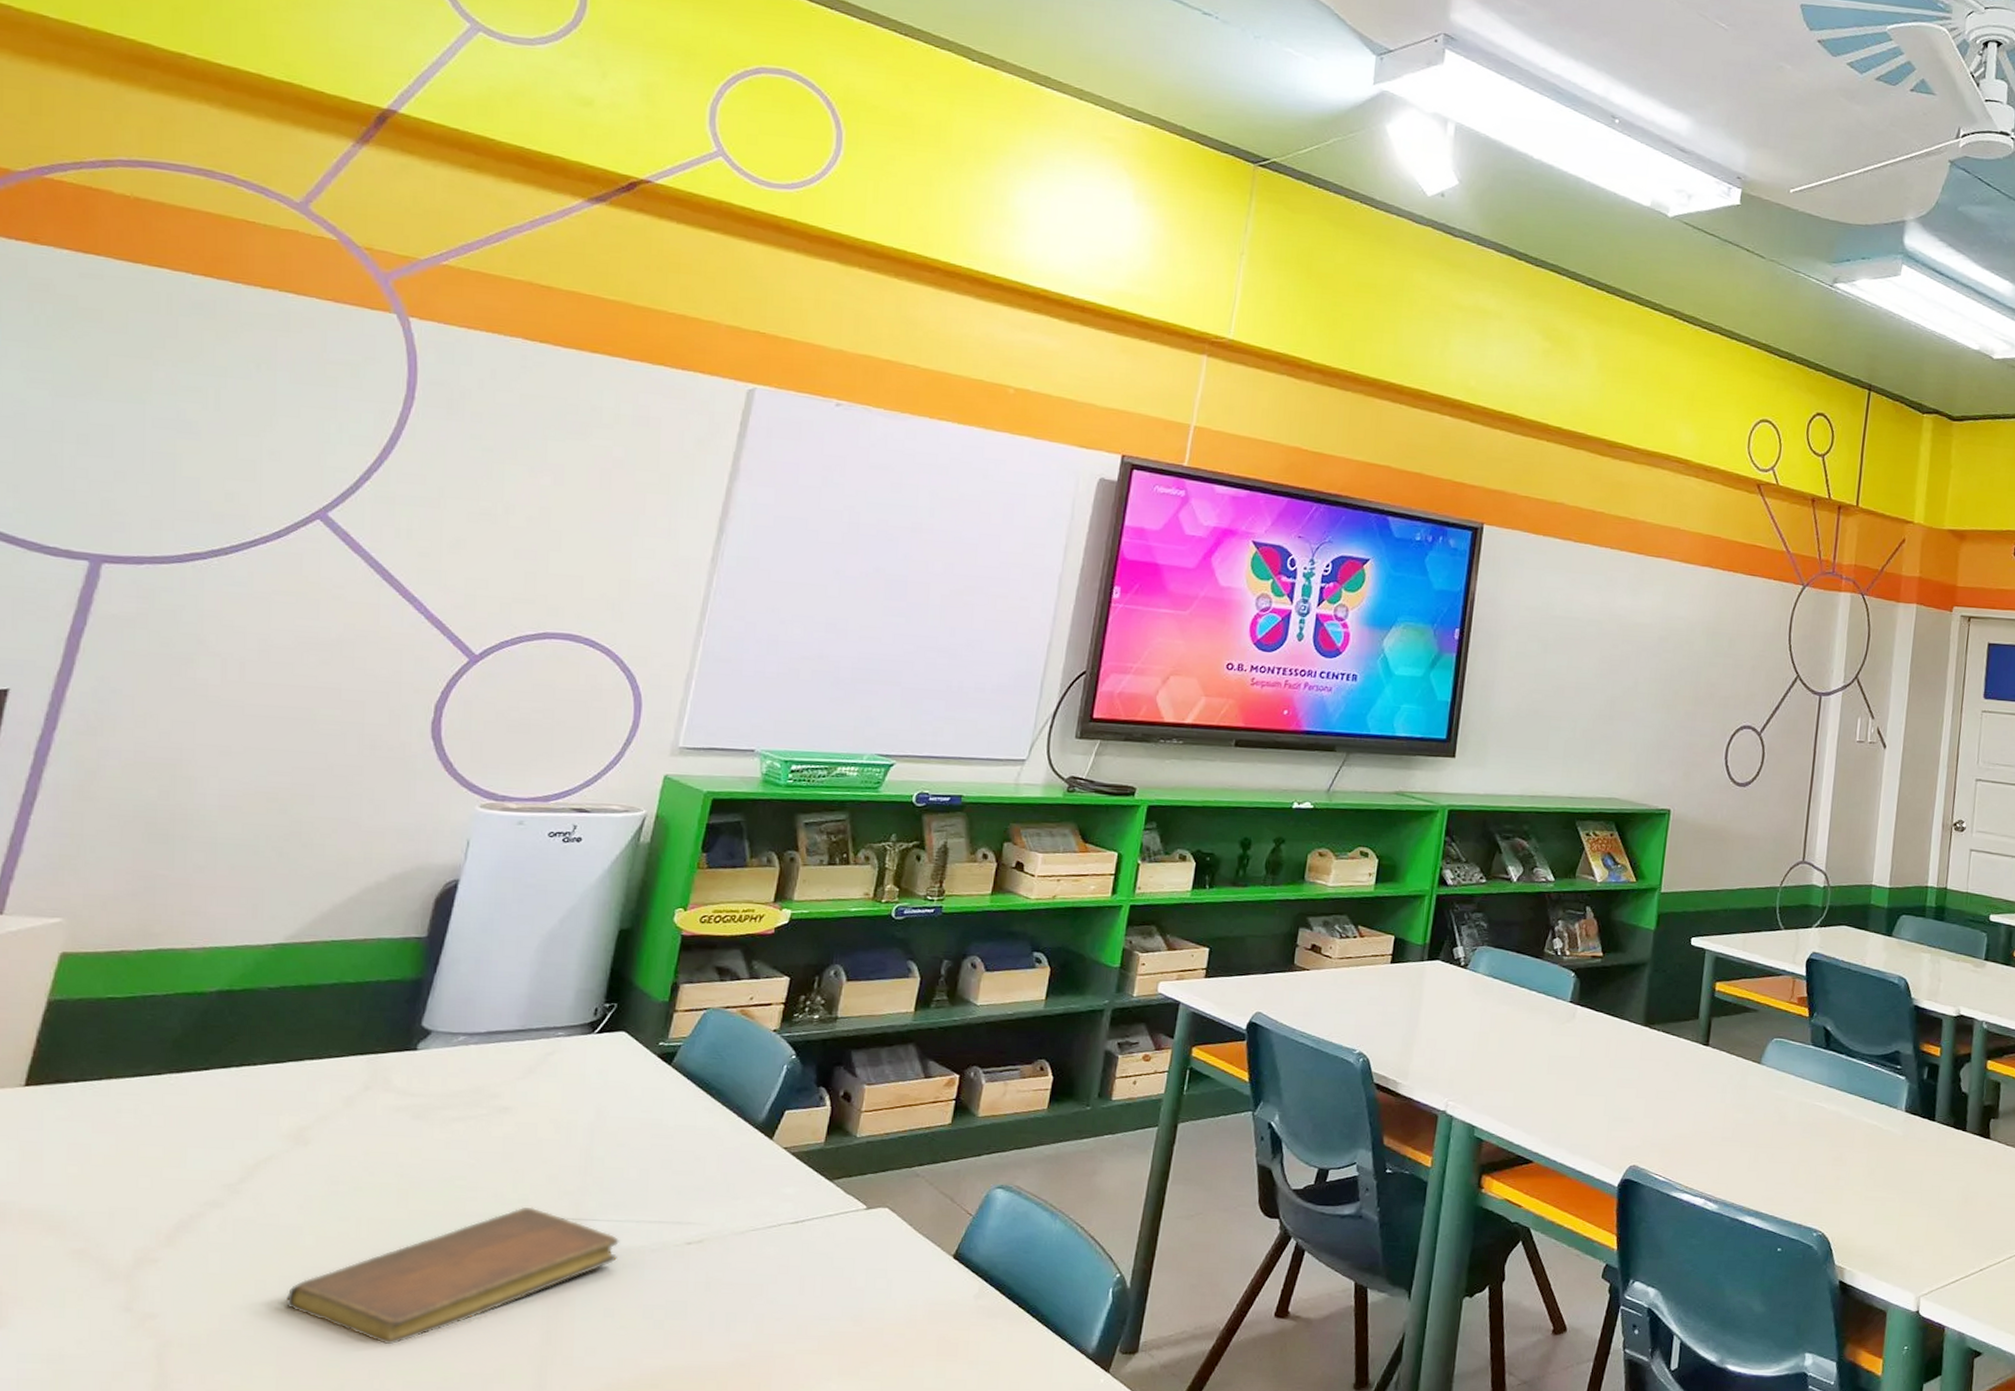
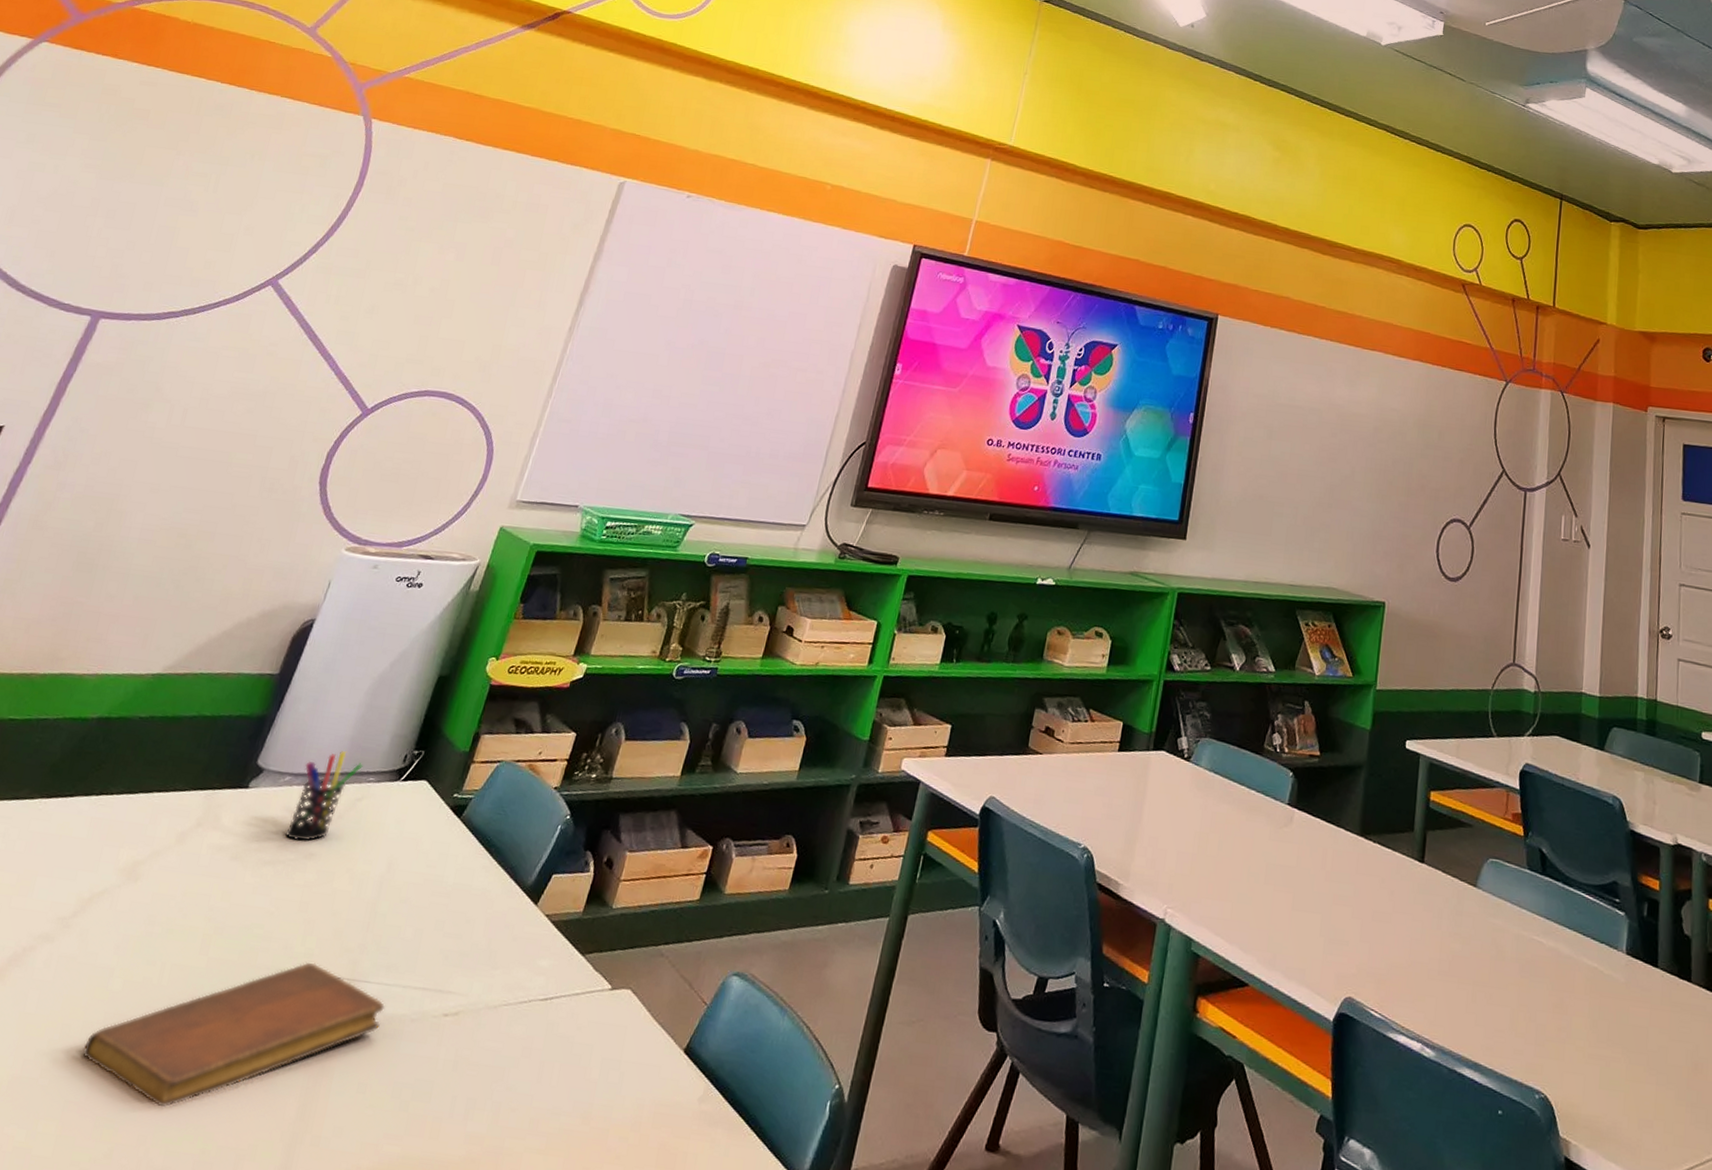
pen holder: none [471,1008,548,1097] -> present [285,751,363,842]

